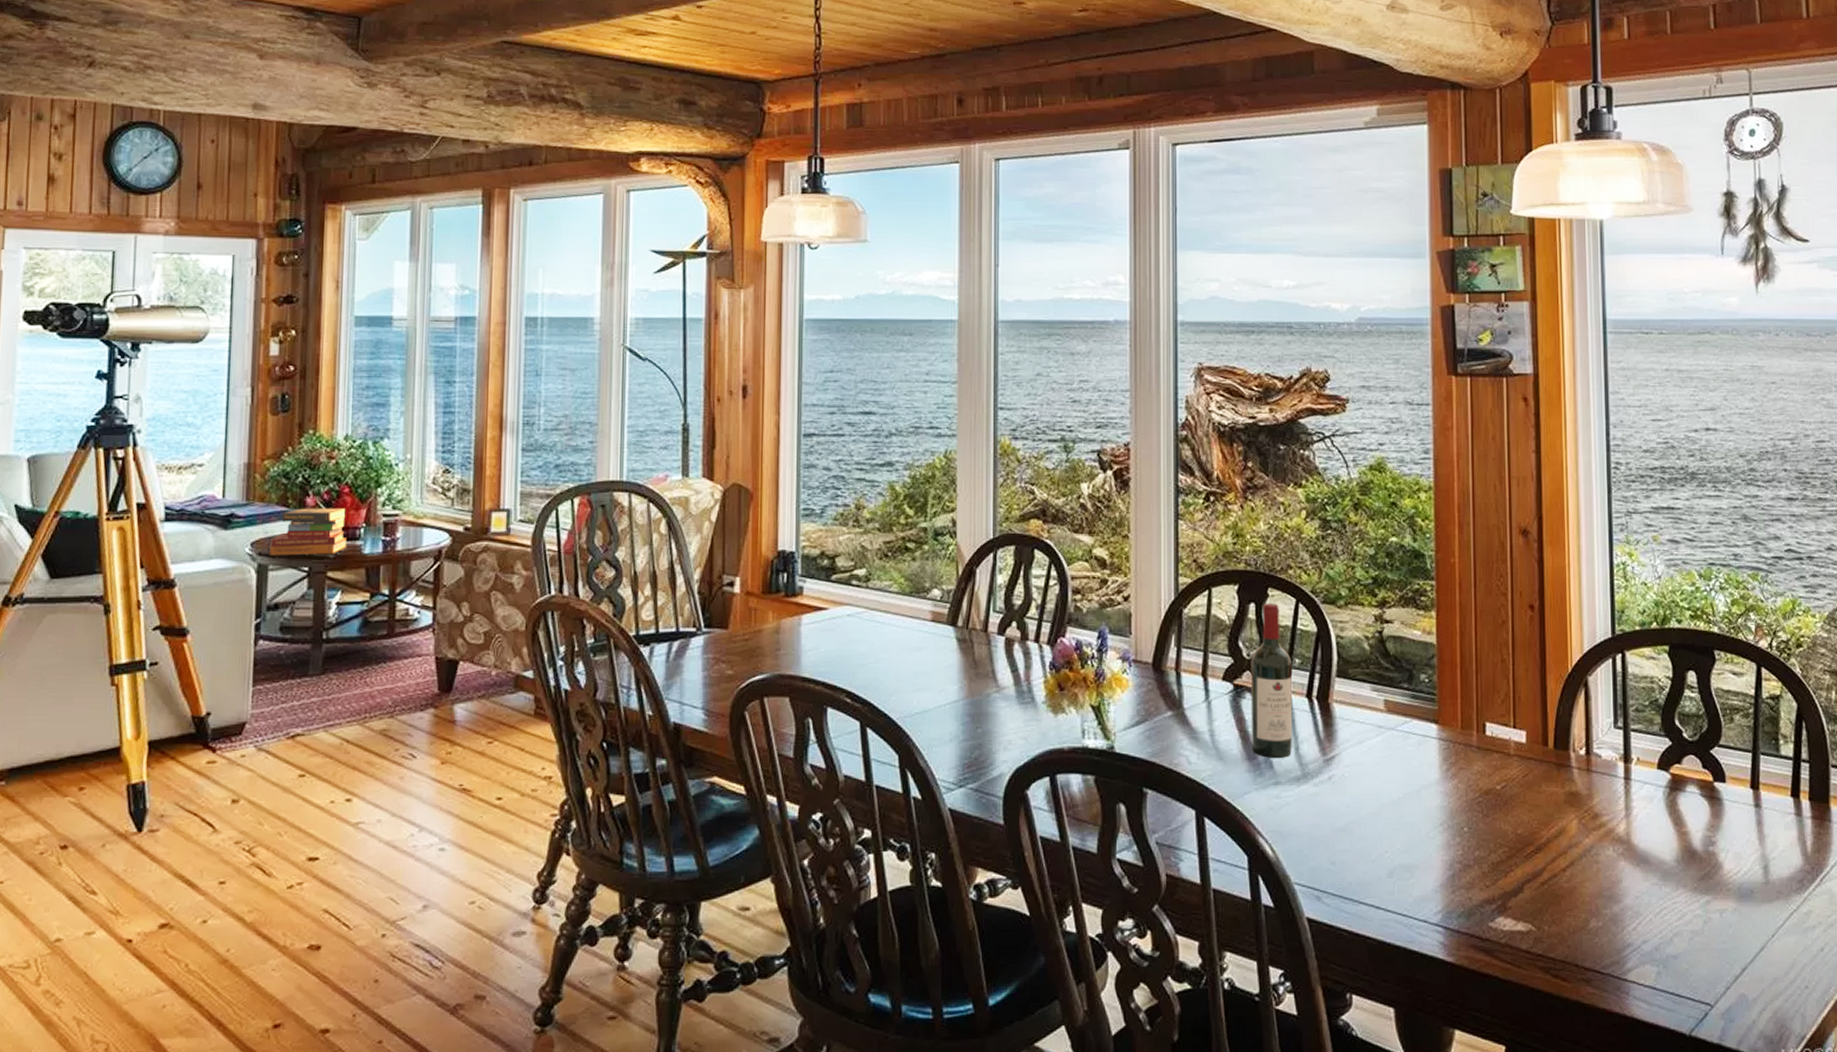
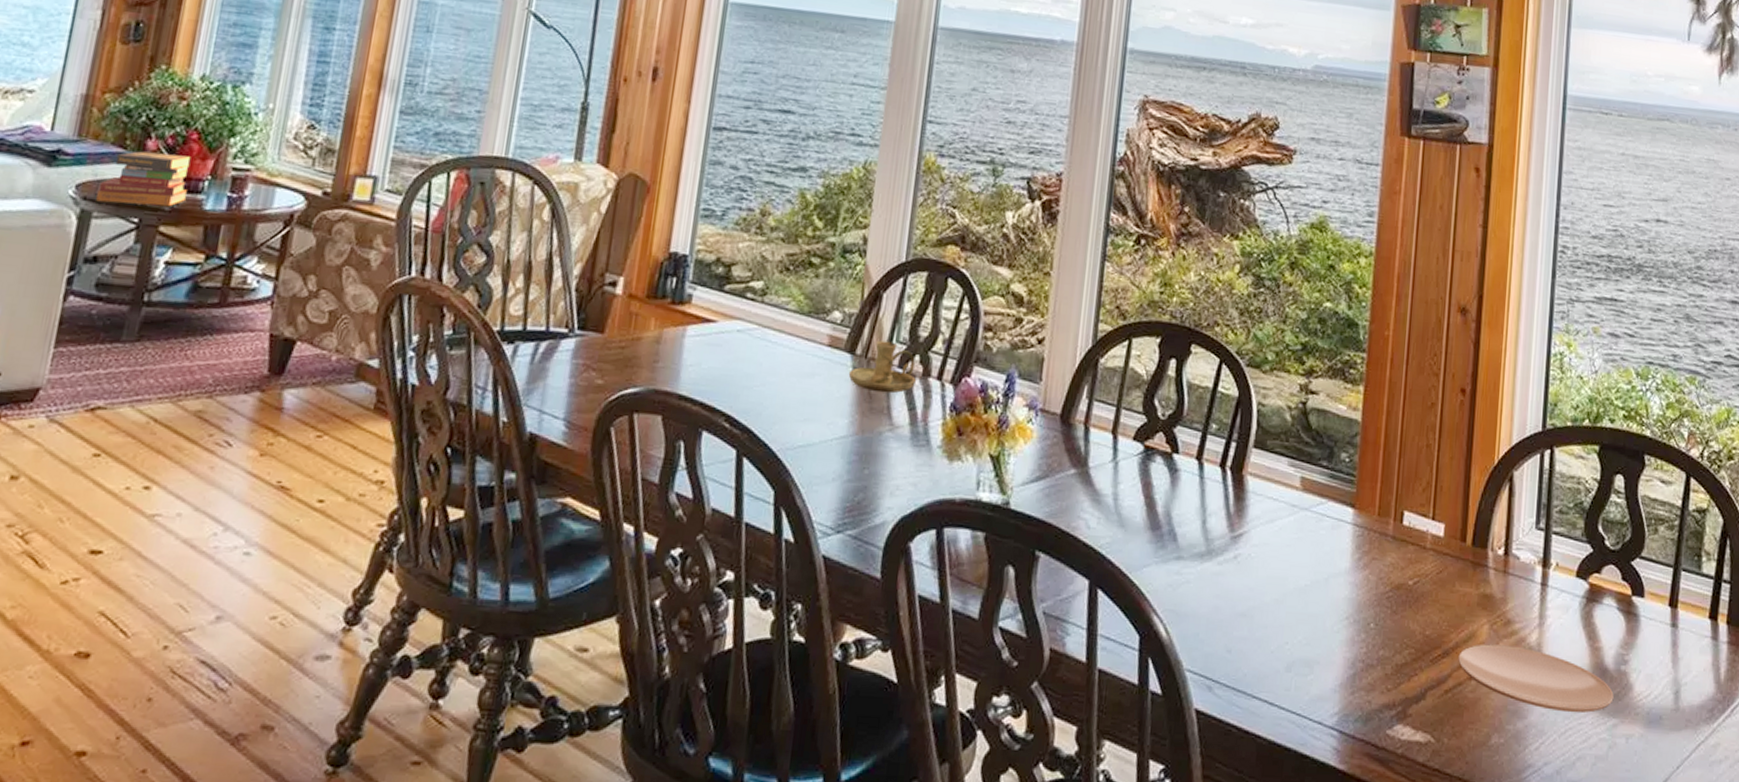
candlestick: none [953,612,1015,659] -> present [848,340,916,393]
wine bottle: present [1250,603,1293,758] -> none [1156,360,1209,531]
plate: none [1551,837,1705,894] -> present [1458,644,1614,713]

